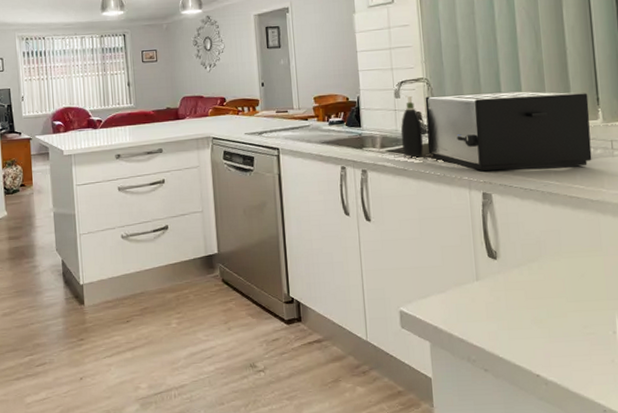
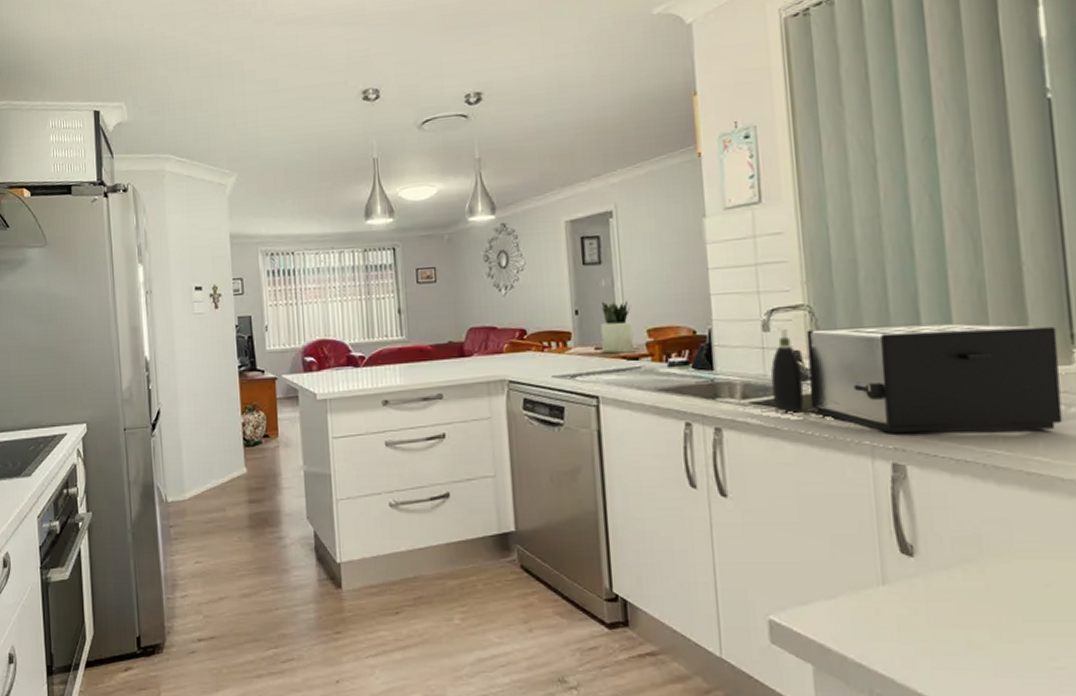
planter: none [279,76,307,116] -> present [599,301,638,354]

